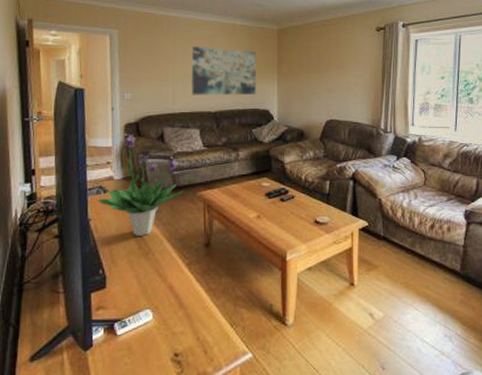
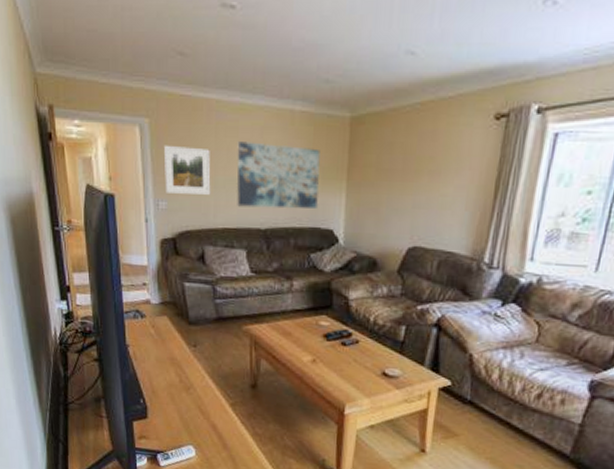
potted plant: present [97,133,184,236] -> none [134,250,228,369]
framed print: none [129,49,170,87] -> present [163,145,211,195]

